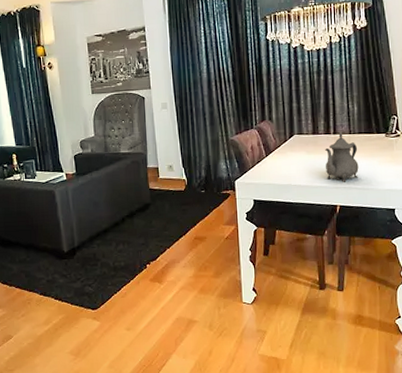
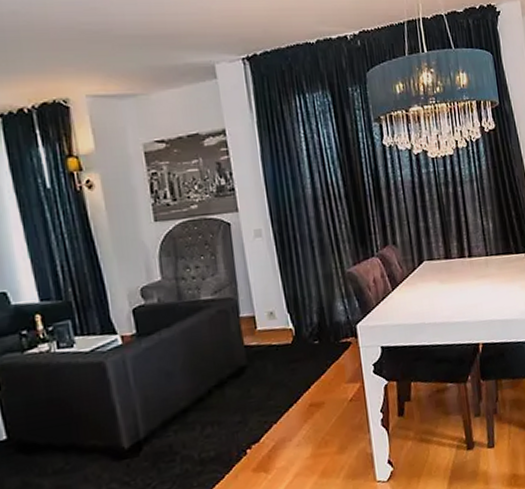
teapot: present [325,131,359,182] -> none [460,253,500,315]

